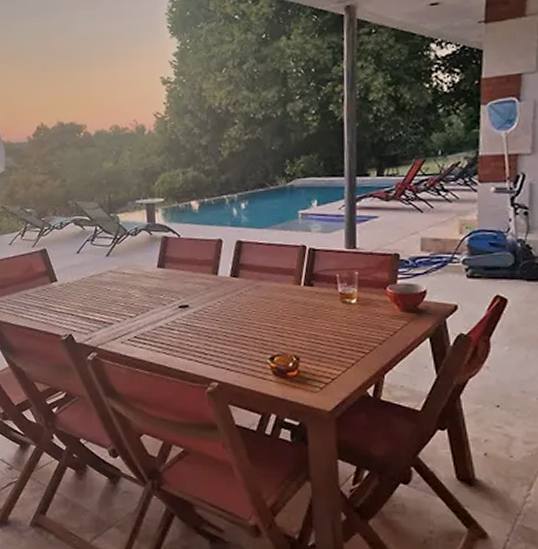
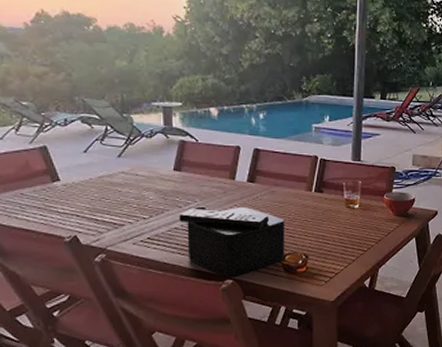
speaker: none [163,304,273,380] -> present [179,207,285,278]

